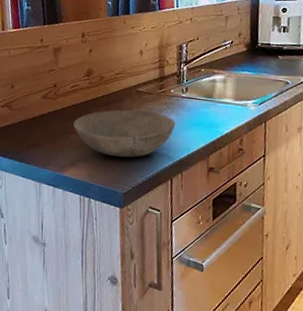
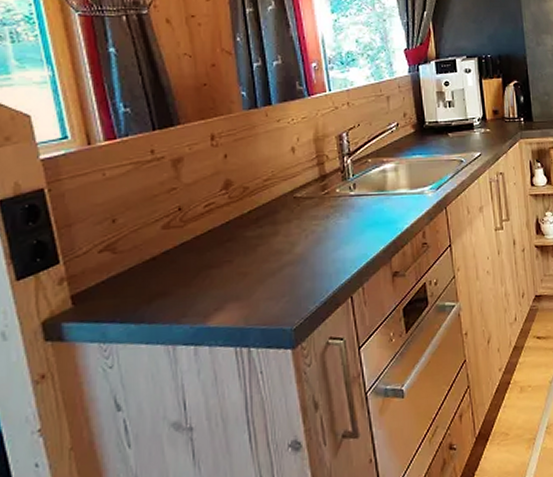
bowl: present [73,110,176,158] -> none [214,219,348,286]

